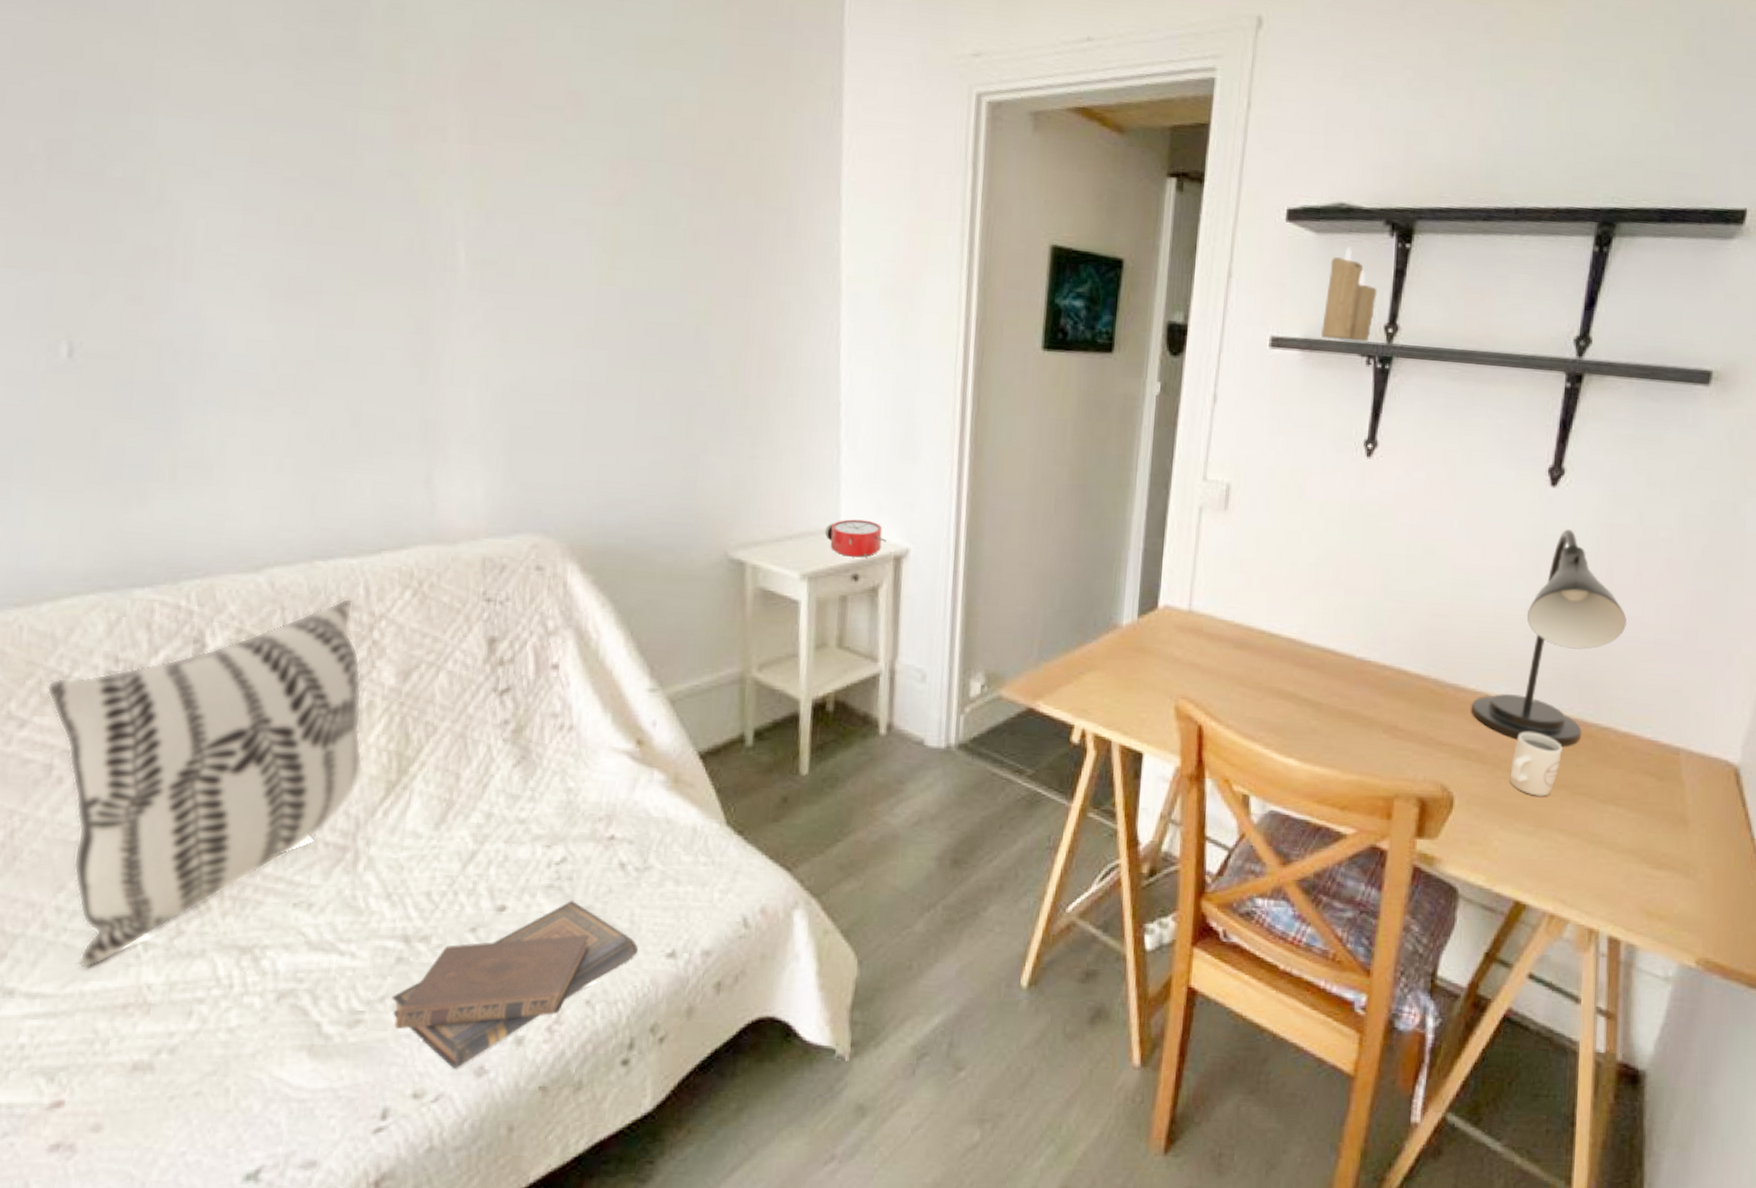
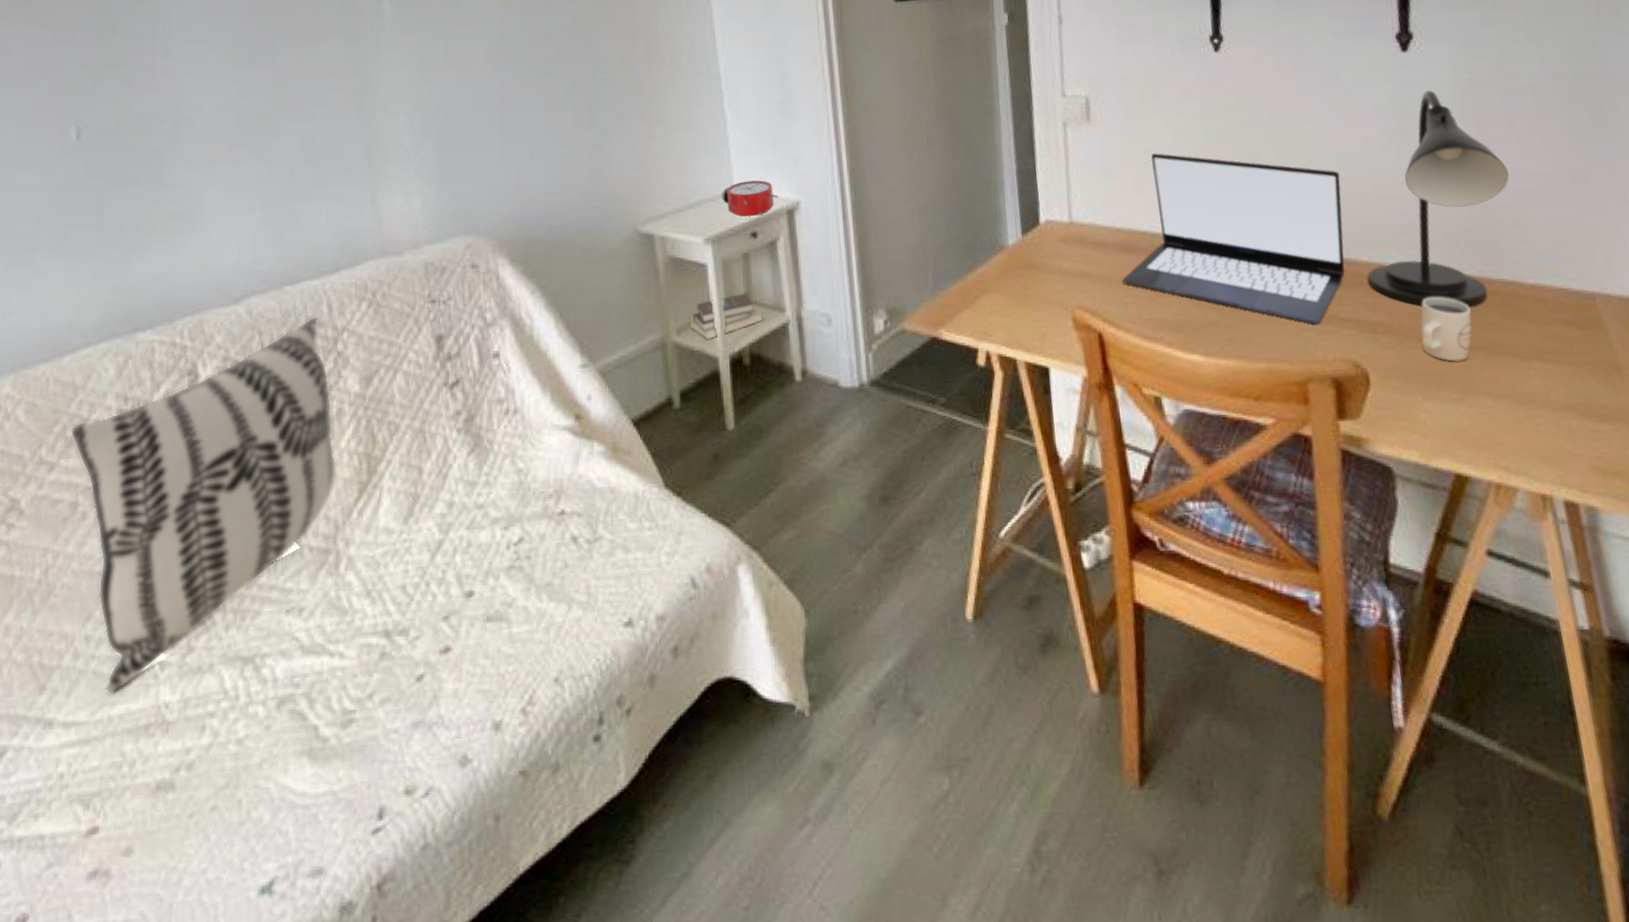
diary: present [391,901,639,1068] -> none [379,579,598,760]
books: none [772,636,854,681] -> present [689,293,763,341]
laptop: none [1232,552,1465,744] -> present [1122,153,1345,324]

